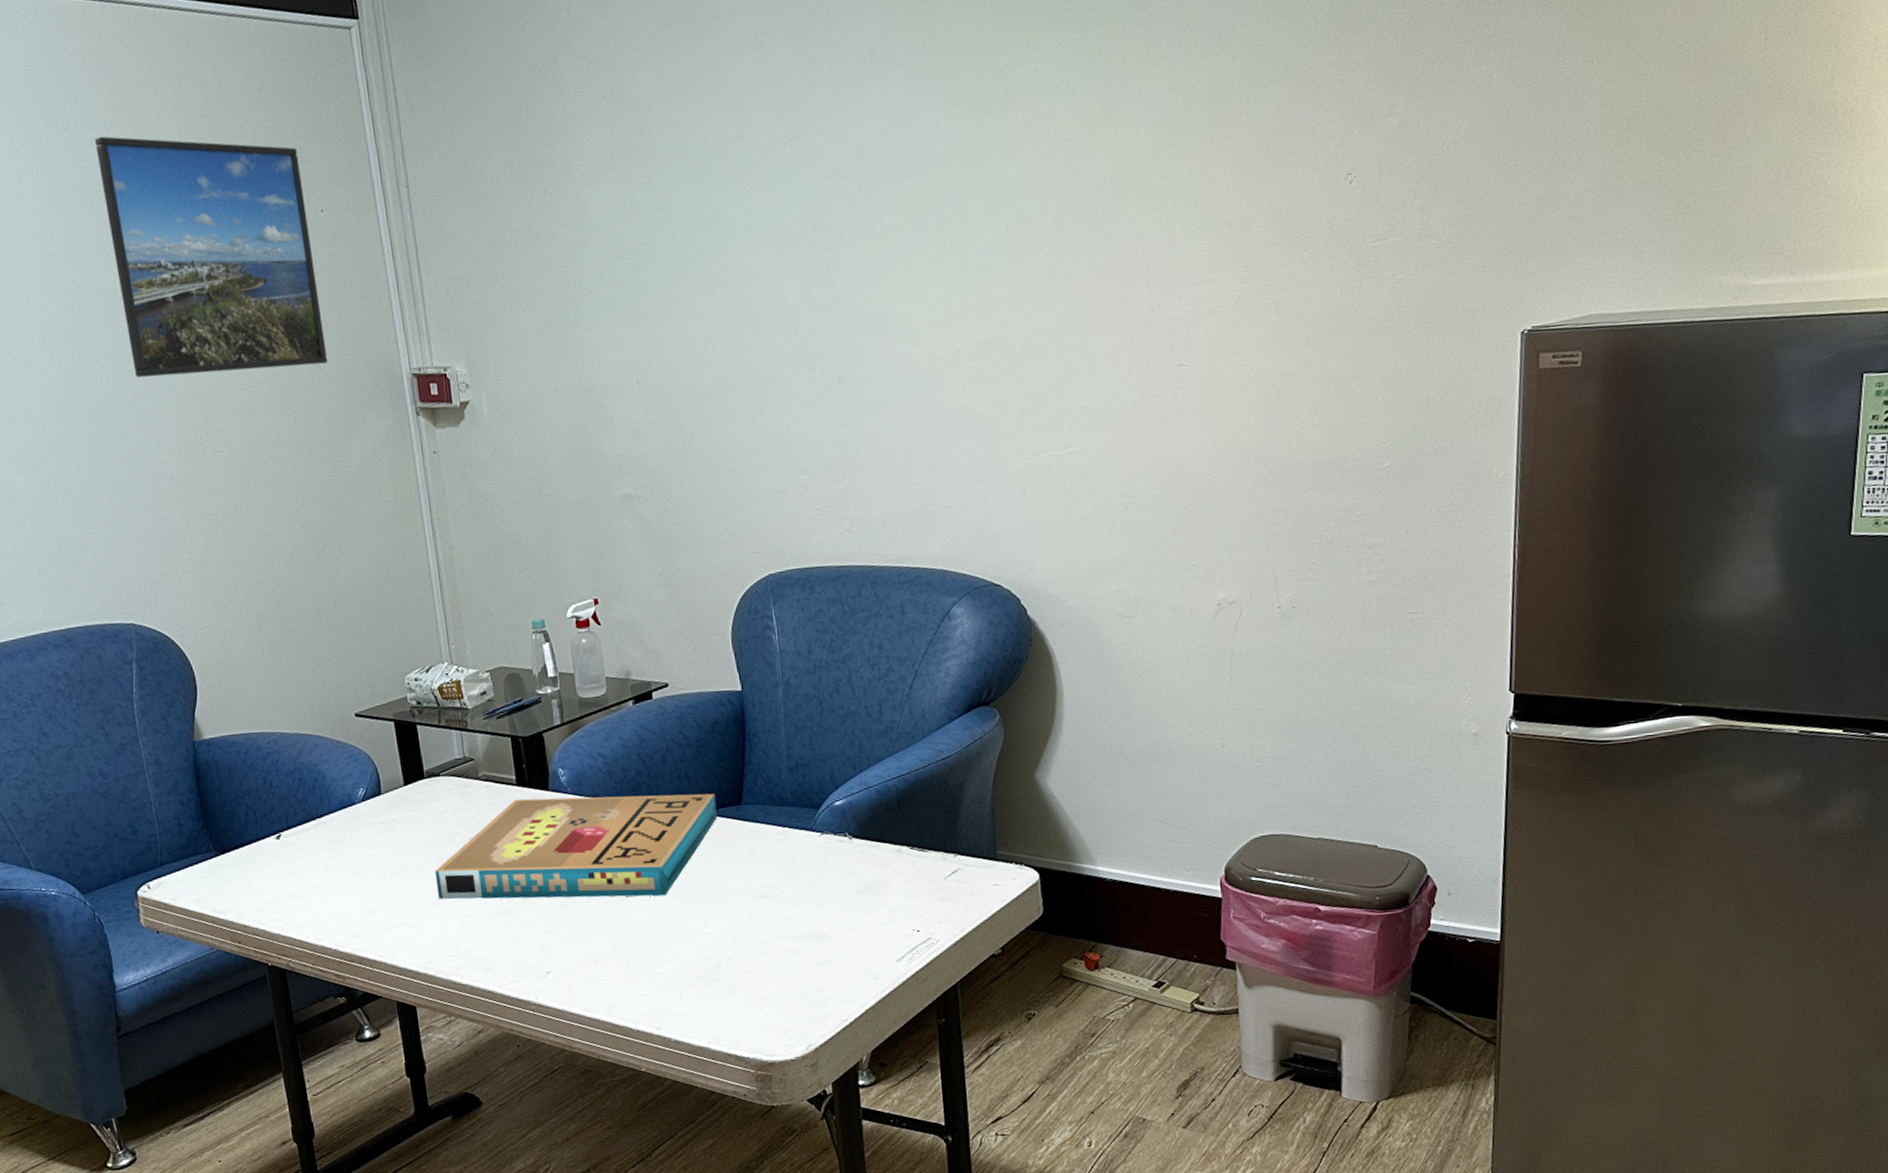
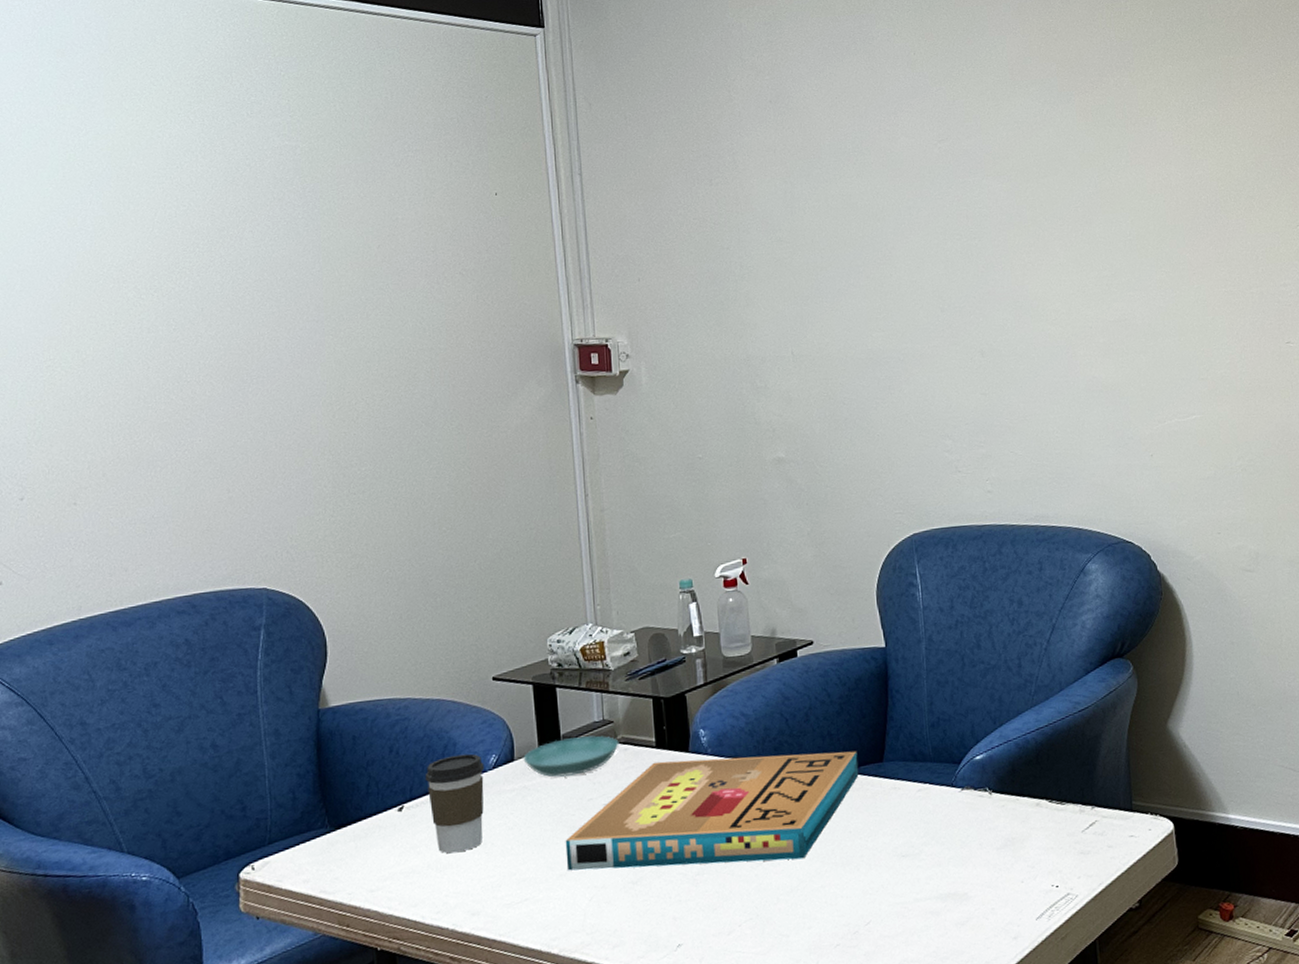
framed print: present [94,136,328,377] -> none [276,122,492,345]
coffee cup: none [298,786,357,880] -> present [424,753,485,854]
saucer: none [389,772,481,811] -> present [523,735,619,777]

